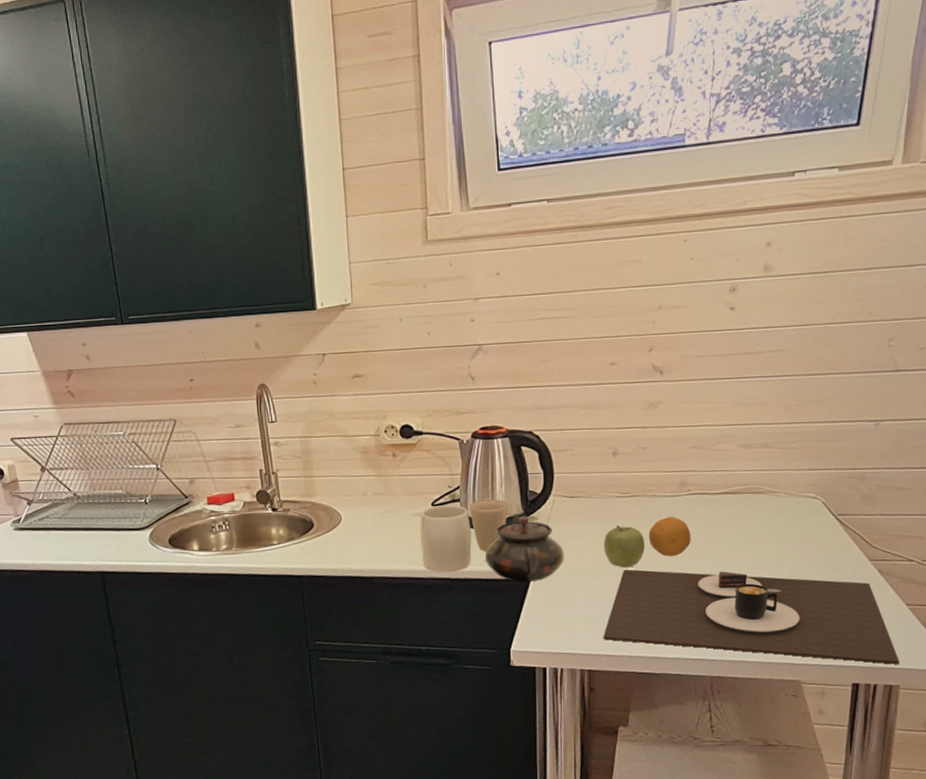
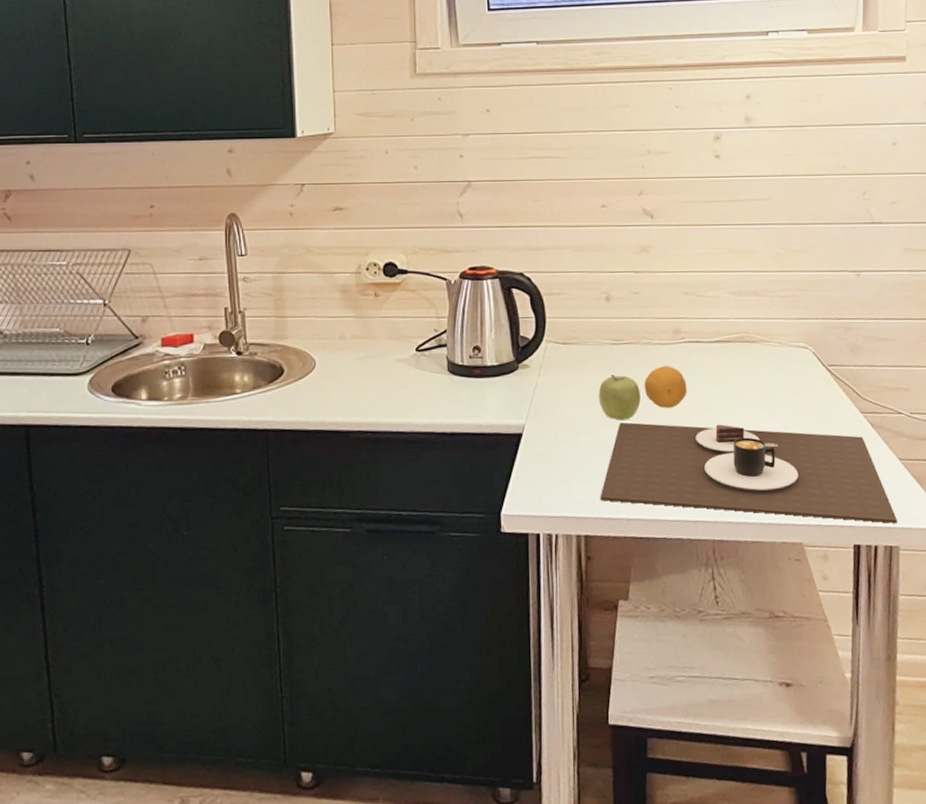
mug: present [420,505,472,573] -> none [403,350,459,426]
cup: present [469,499,508,552] -> none [457,345,499,403]
teapot: present [485,513,564,582] -> none [474,360,558,436]

